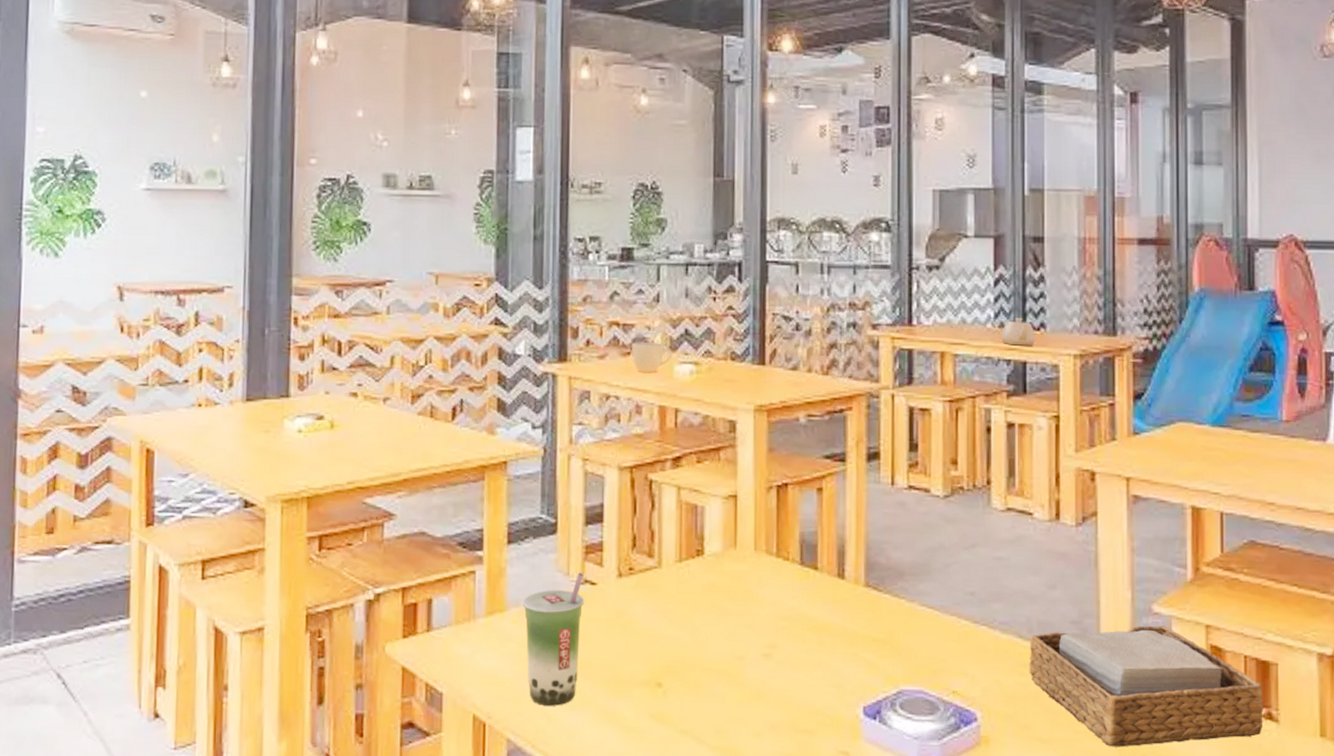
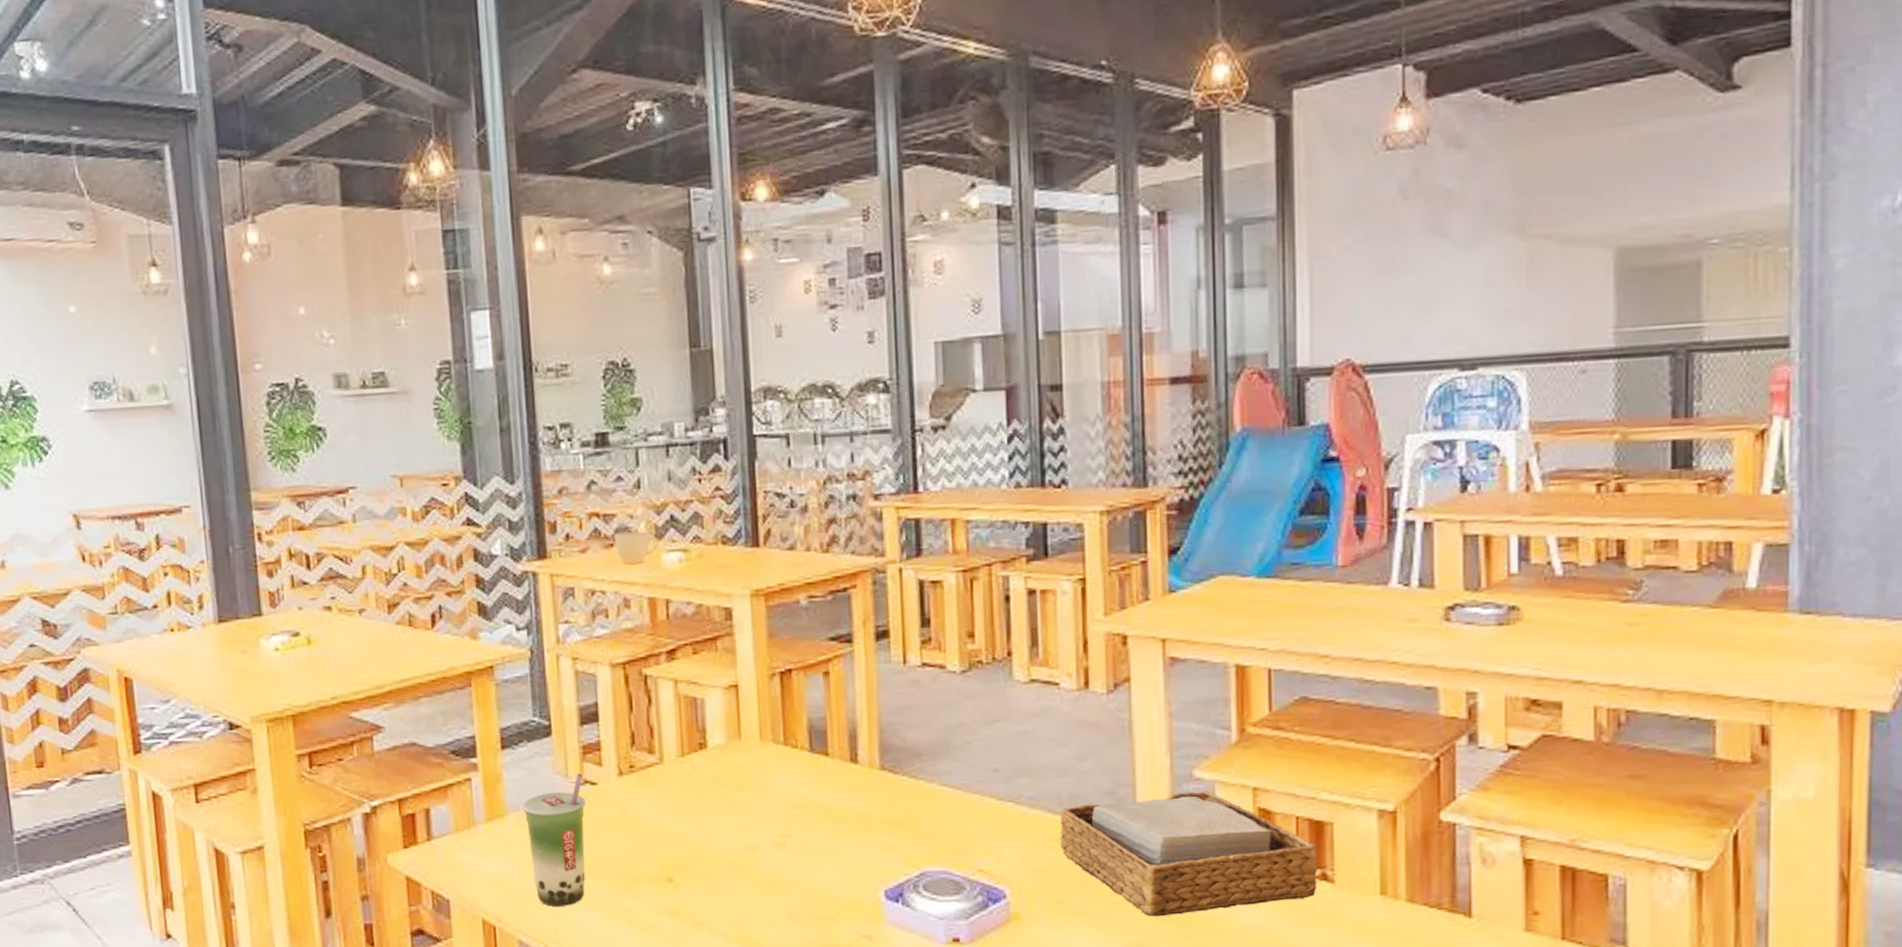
teapot: present [1002,317,1035,346] -> none [1018,474,1056,506]

